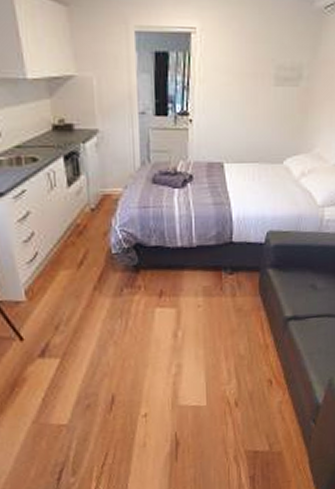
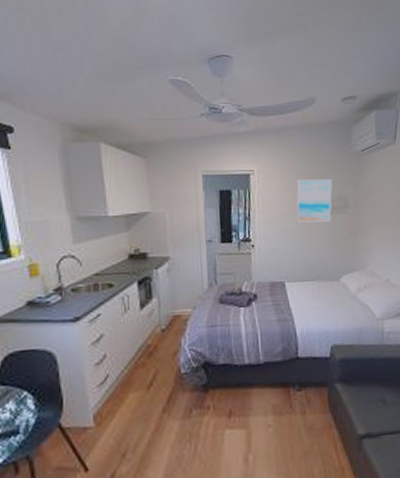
wall art: none [241,42,286,95] -> present [296,179,333,223]

